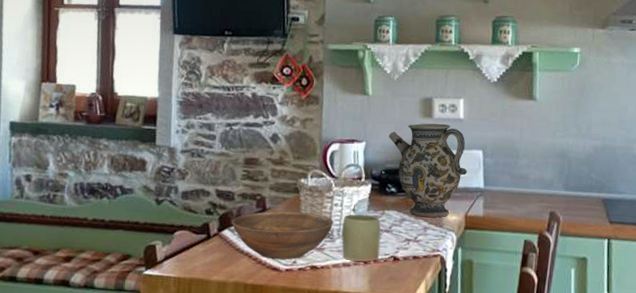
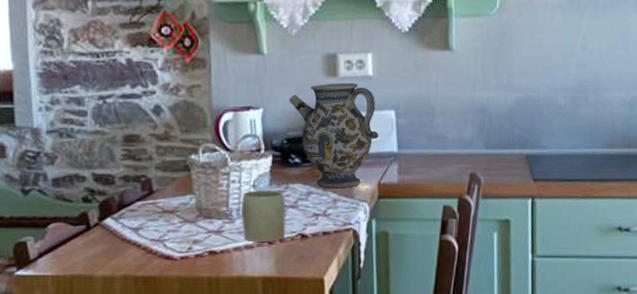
bowl: present [231,211,334,260] -> none [113,192,232,247]

